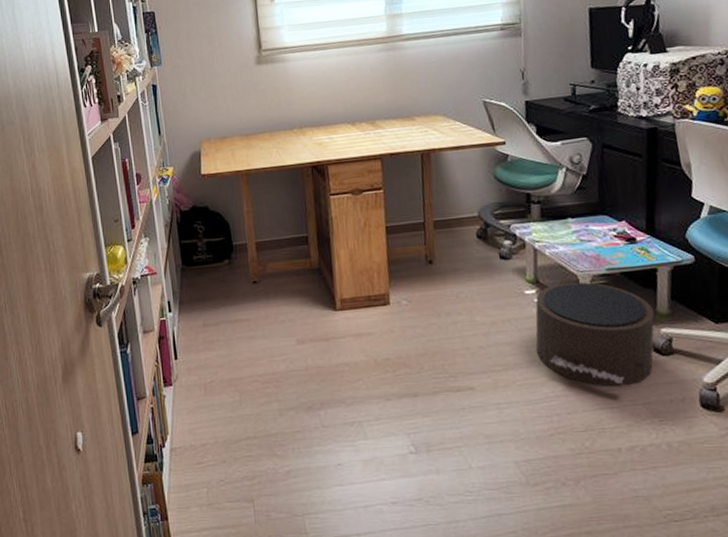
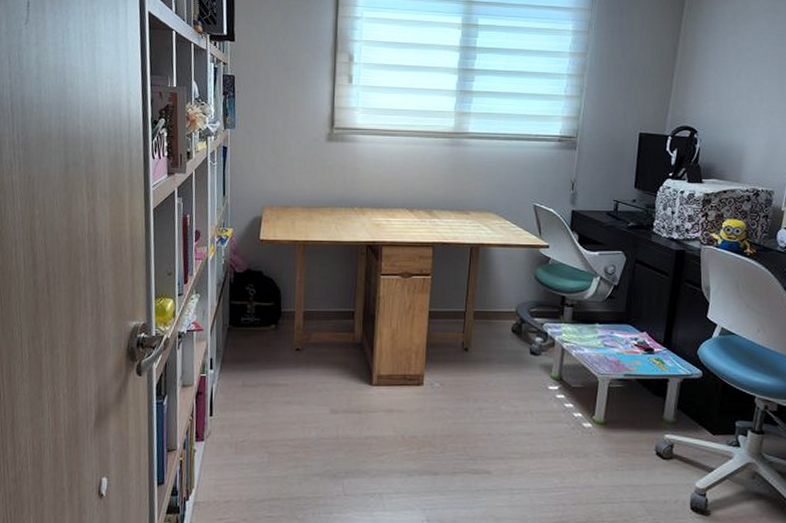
pouf: present [535,281,657,387] -> none [551,383,661,484]

